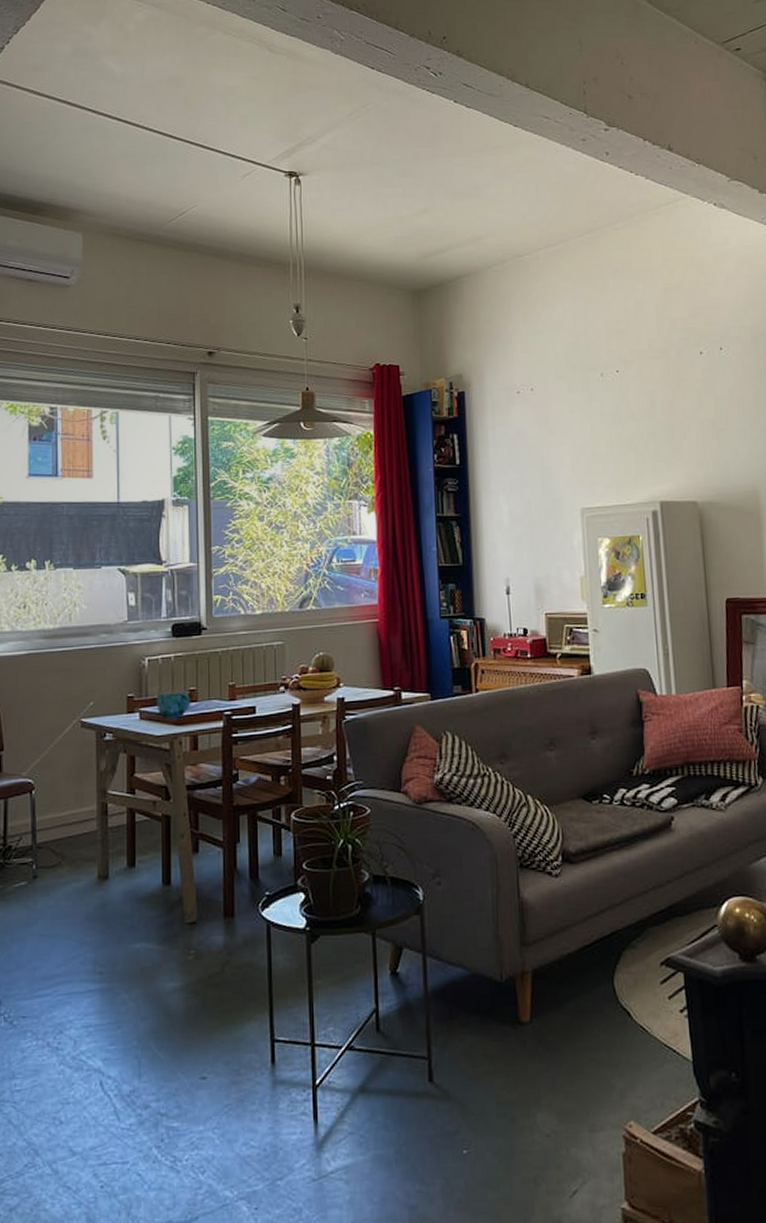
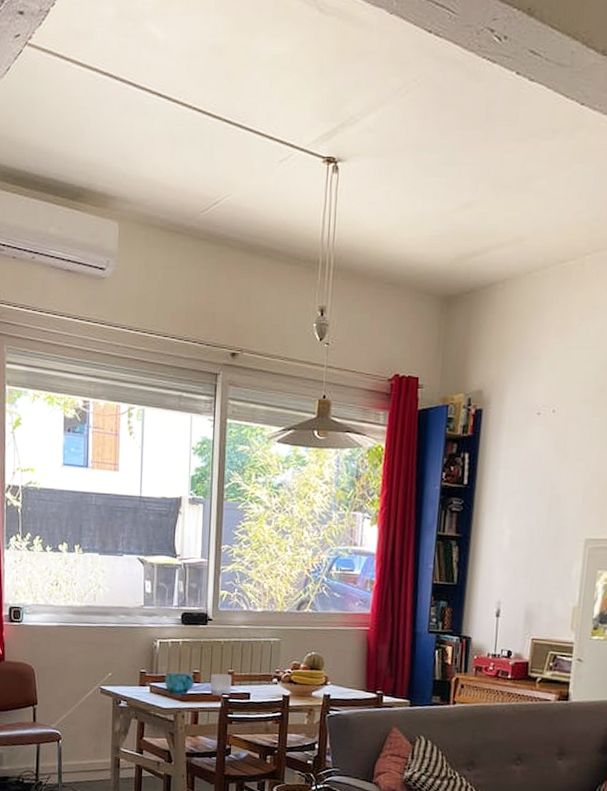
mug: none [208,688,234,715] -> present [210,673,233,697]

